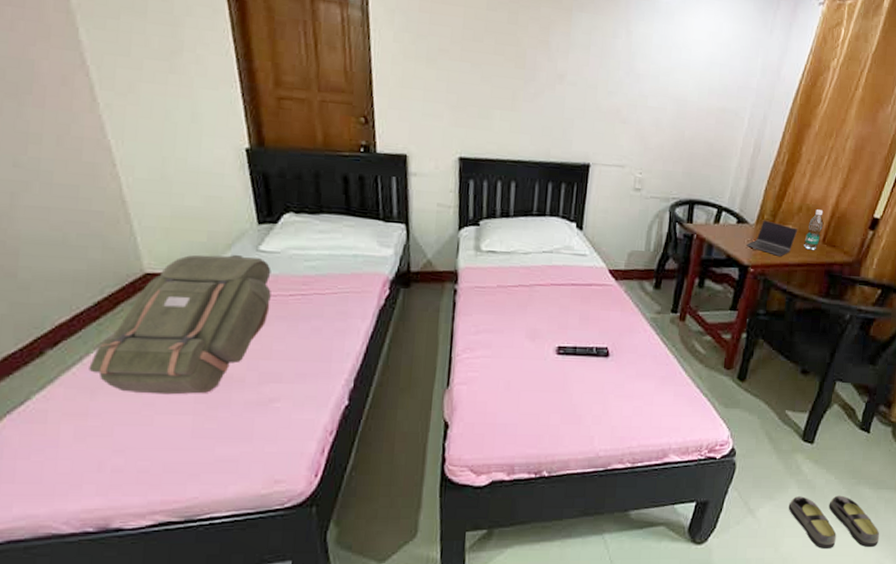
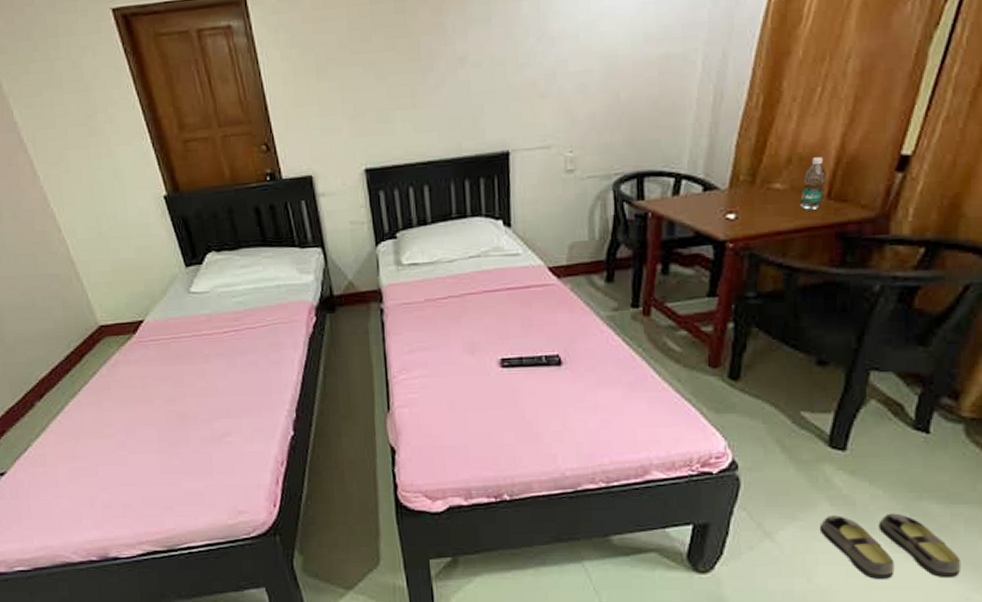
backpack: present [89,254,271,395] -> none [70,299,209,436]
laptop computer: present [747,220,798,256] -> none [720,181,790,224]

